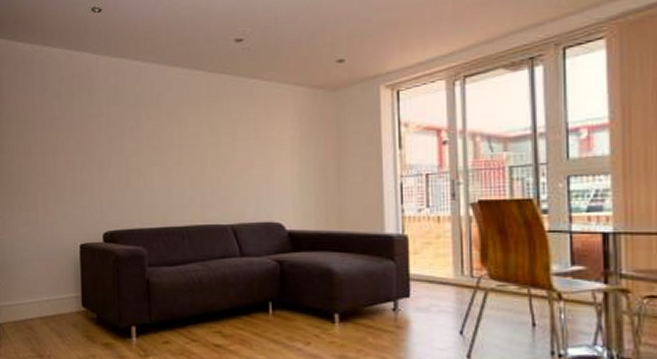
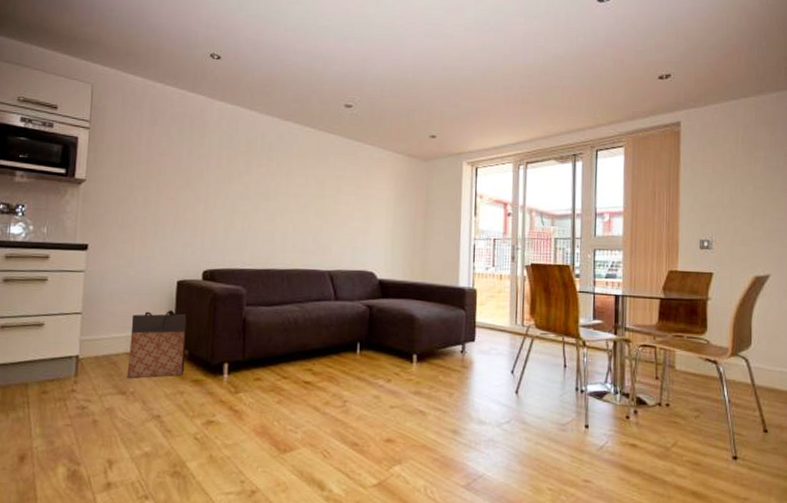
bag: none [42,274,95,342] -> present [126,310,187,378]

